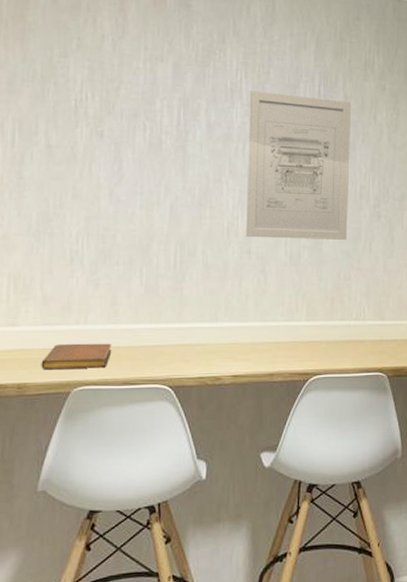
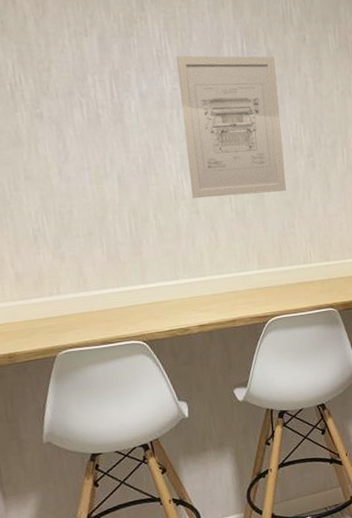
notebook: present [41,343,112,370] -> none [25,309,87,339]

